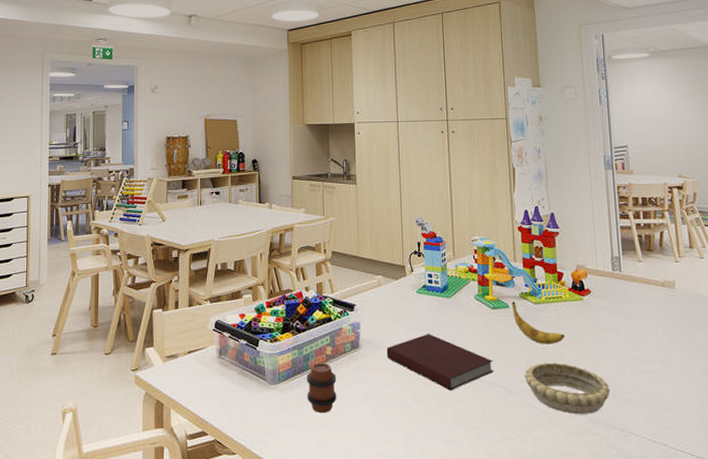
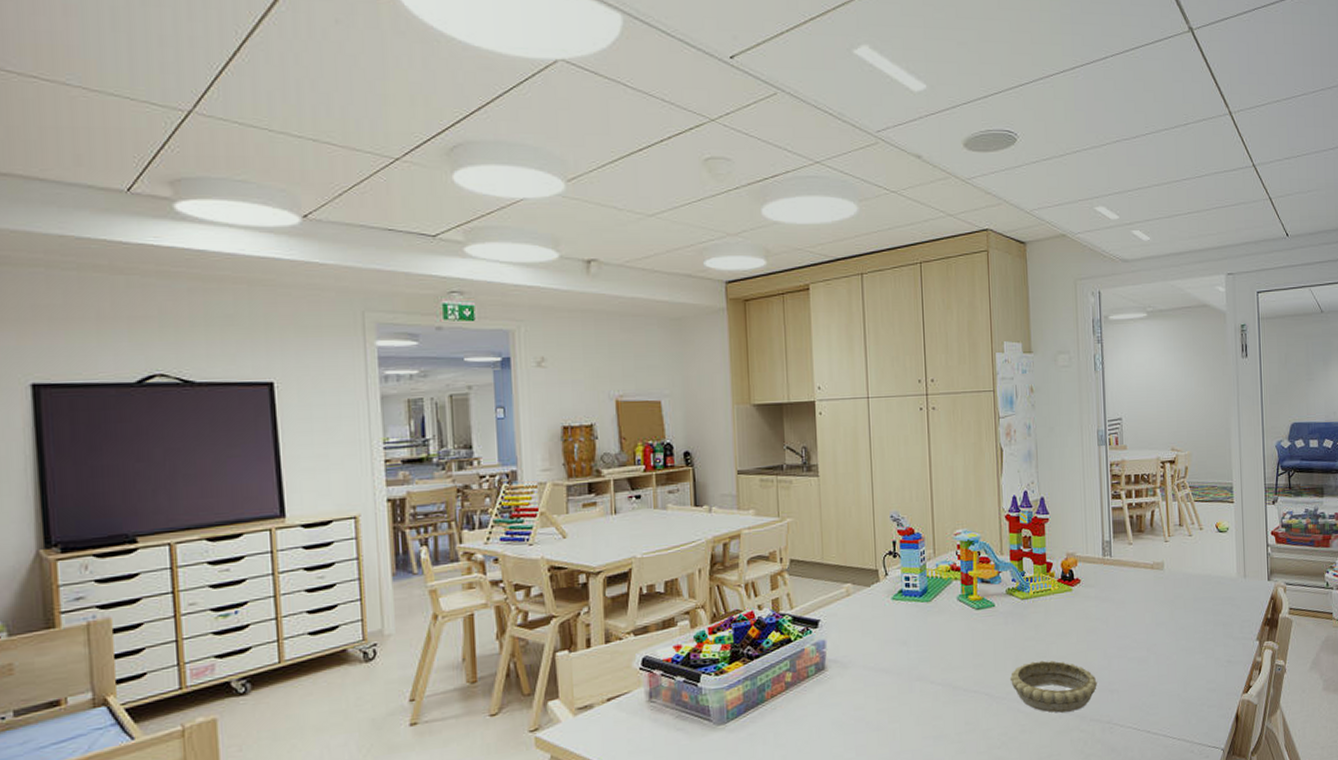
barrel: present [306,362,337,414] -> none [762,691,800,751]
notebook: present [386,334,494,391] -> none [857,644,977,705]
banana: present [512,301,565,344] -> none [998,599,1053,643]

